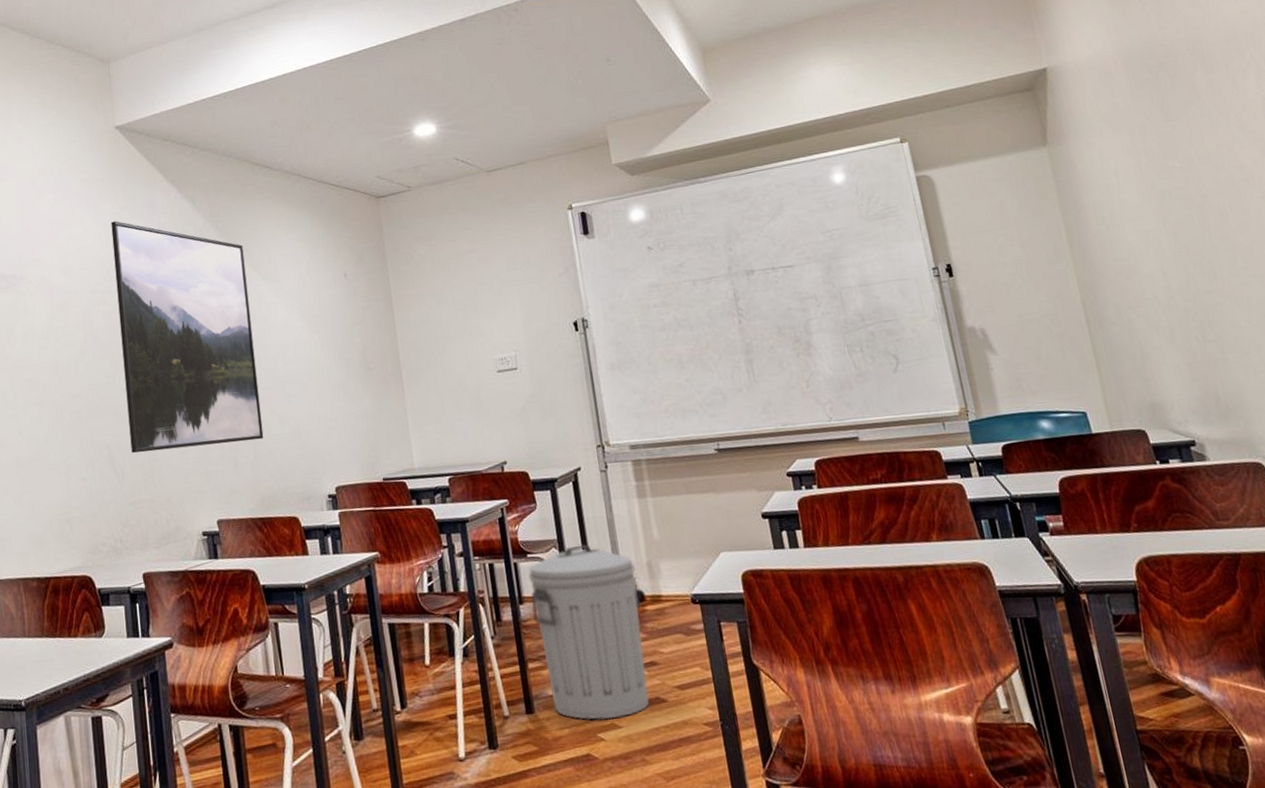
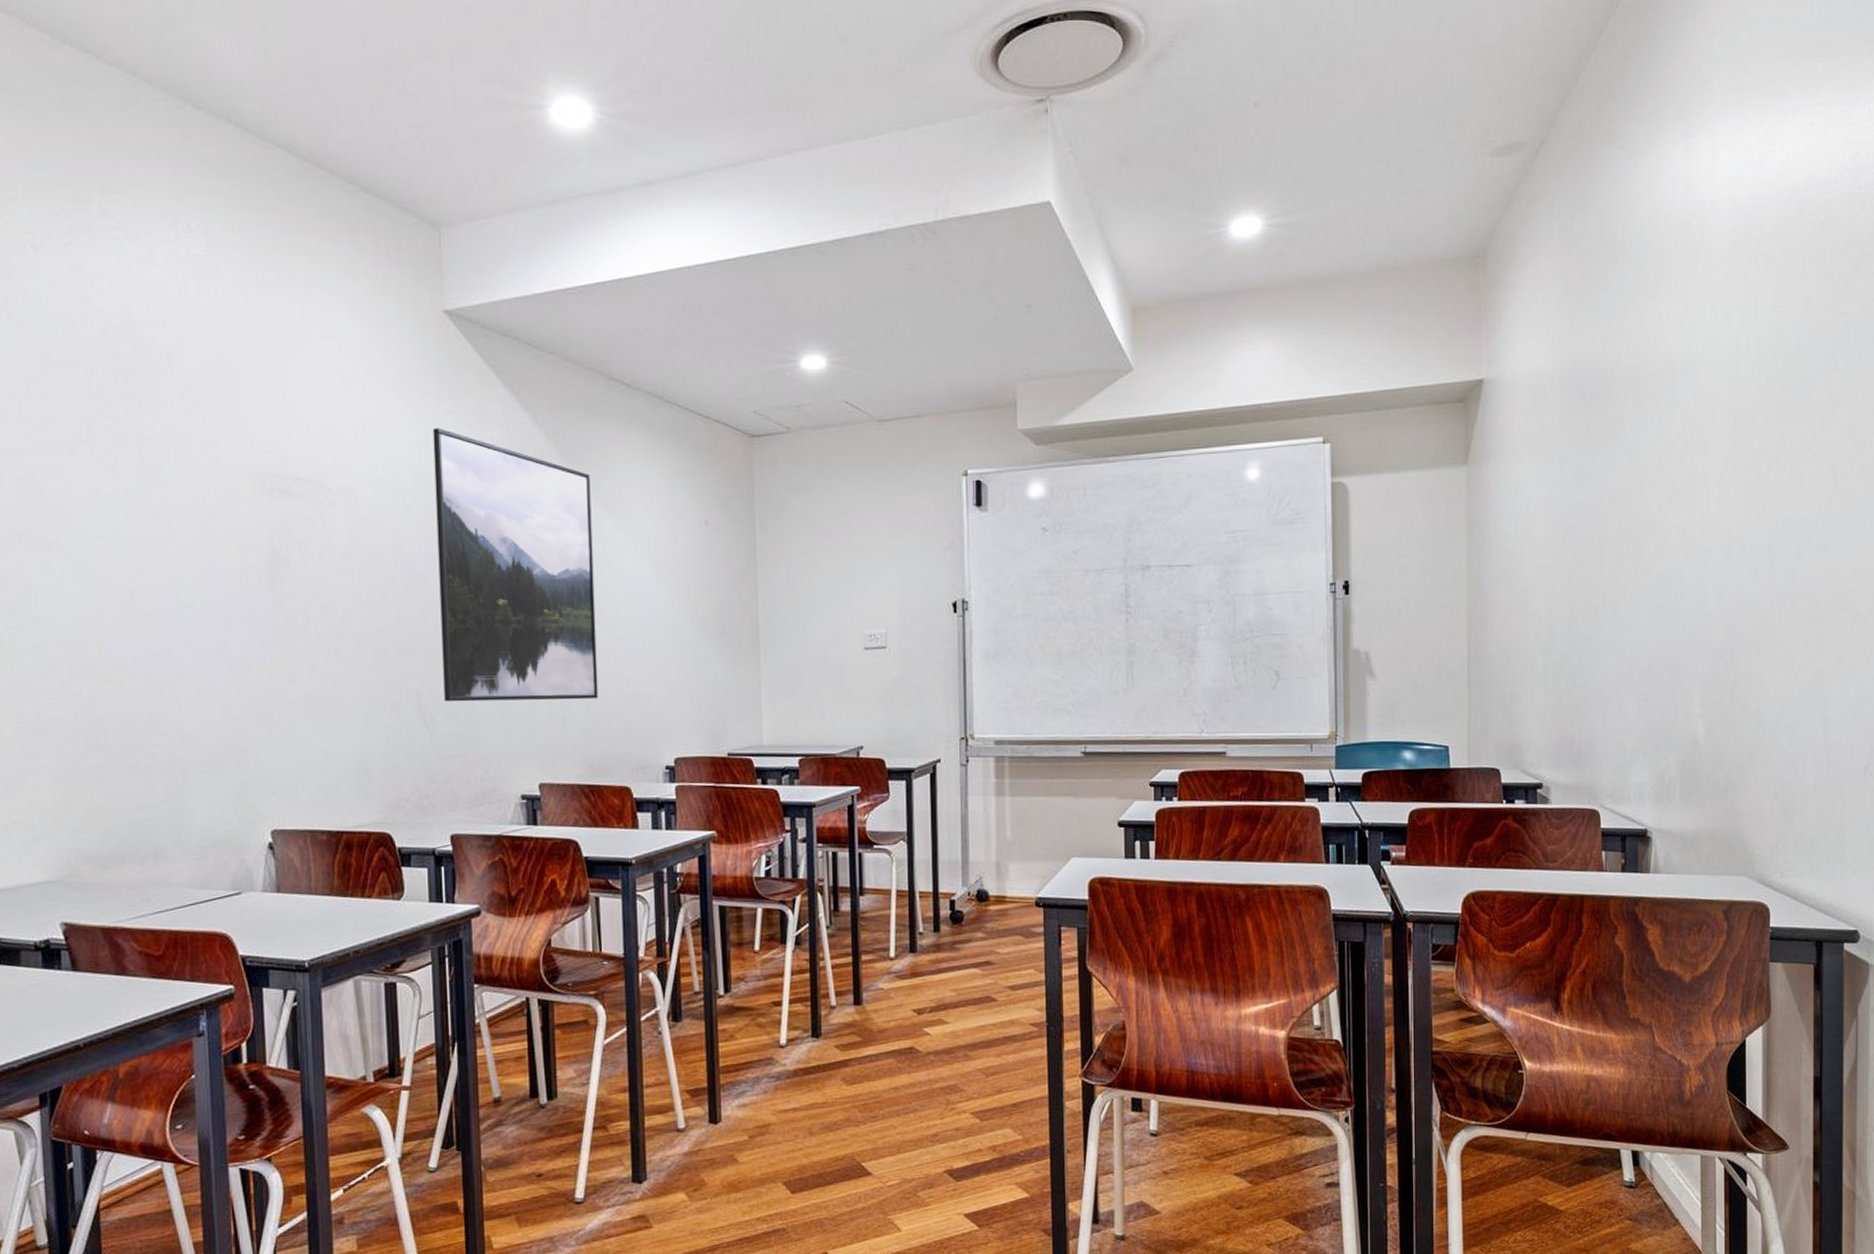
trash can: present [528,544,649,720] -> none [871,839,984,1015]

